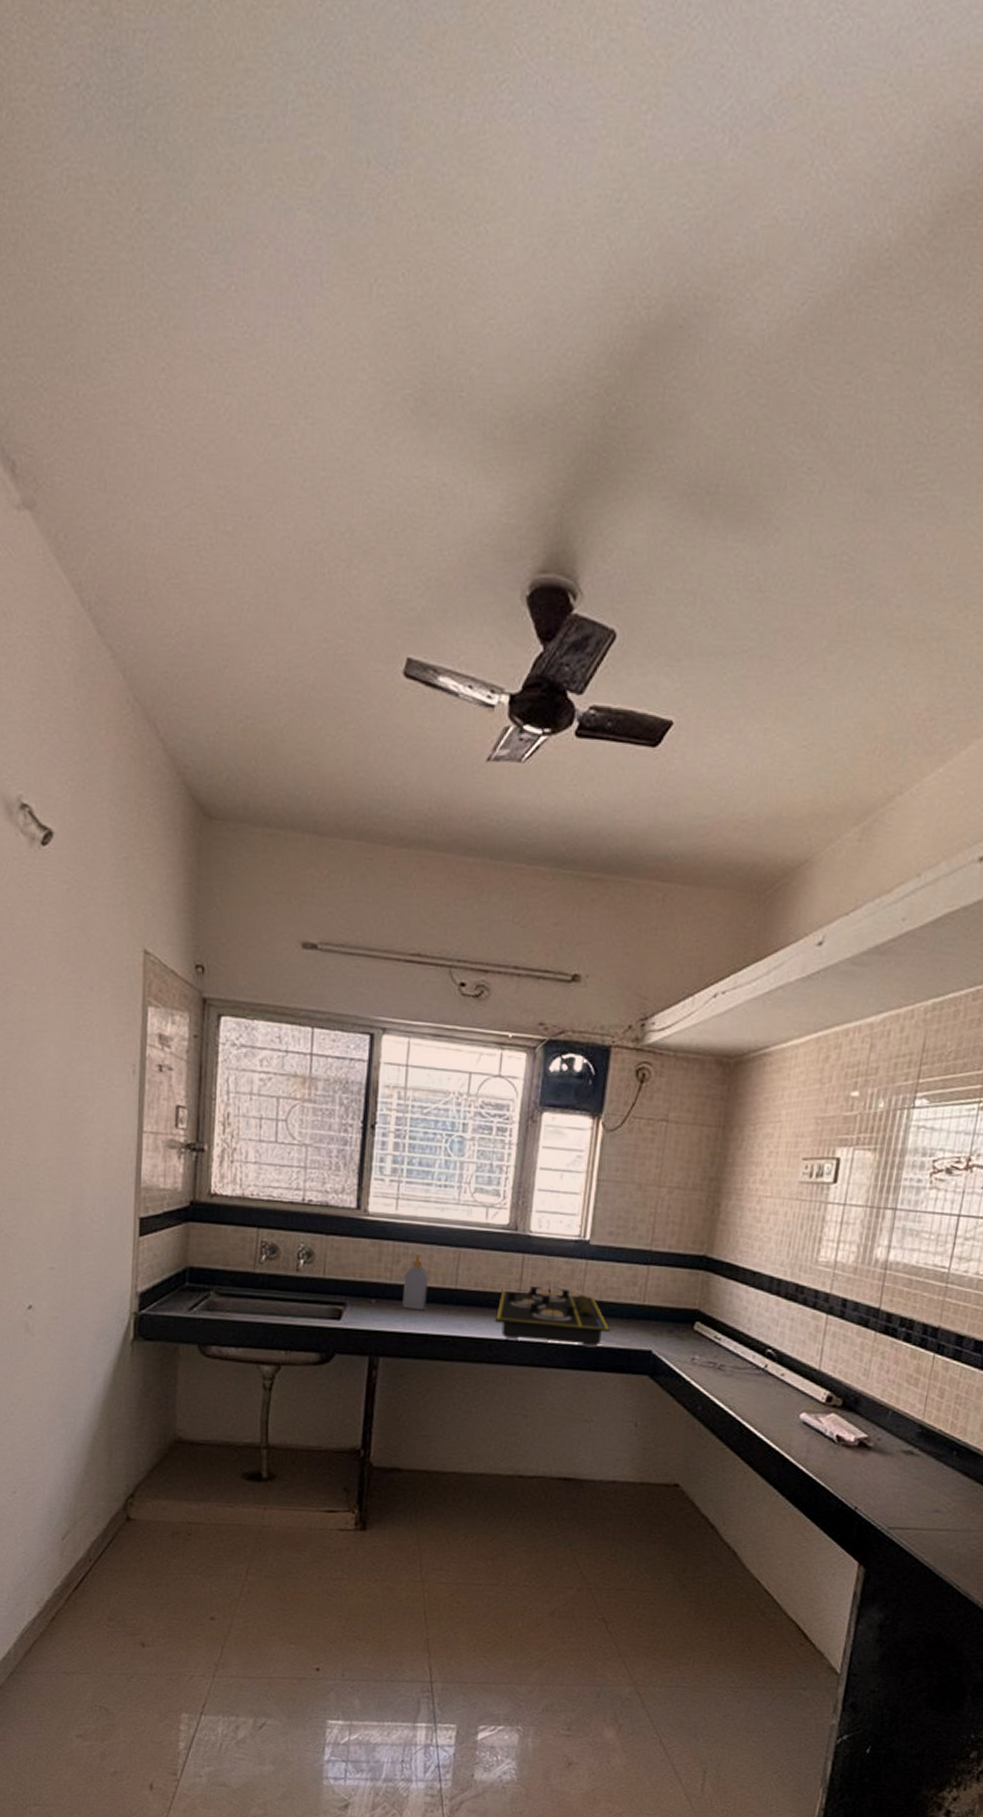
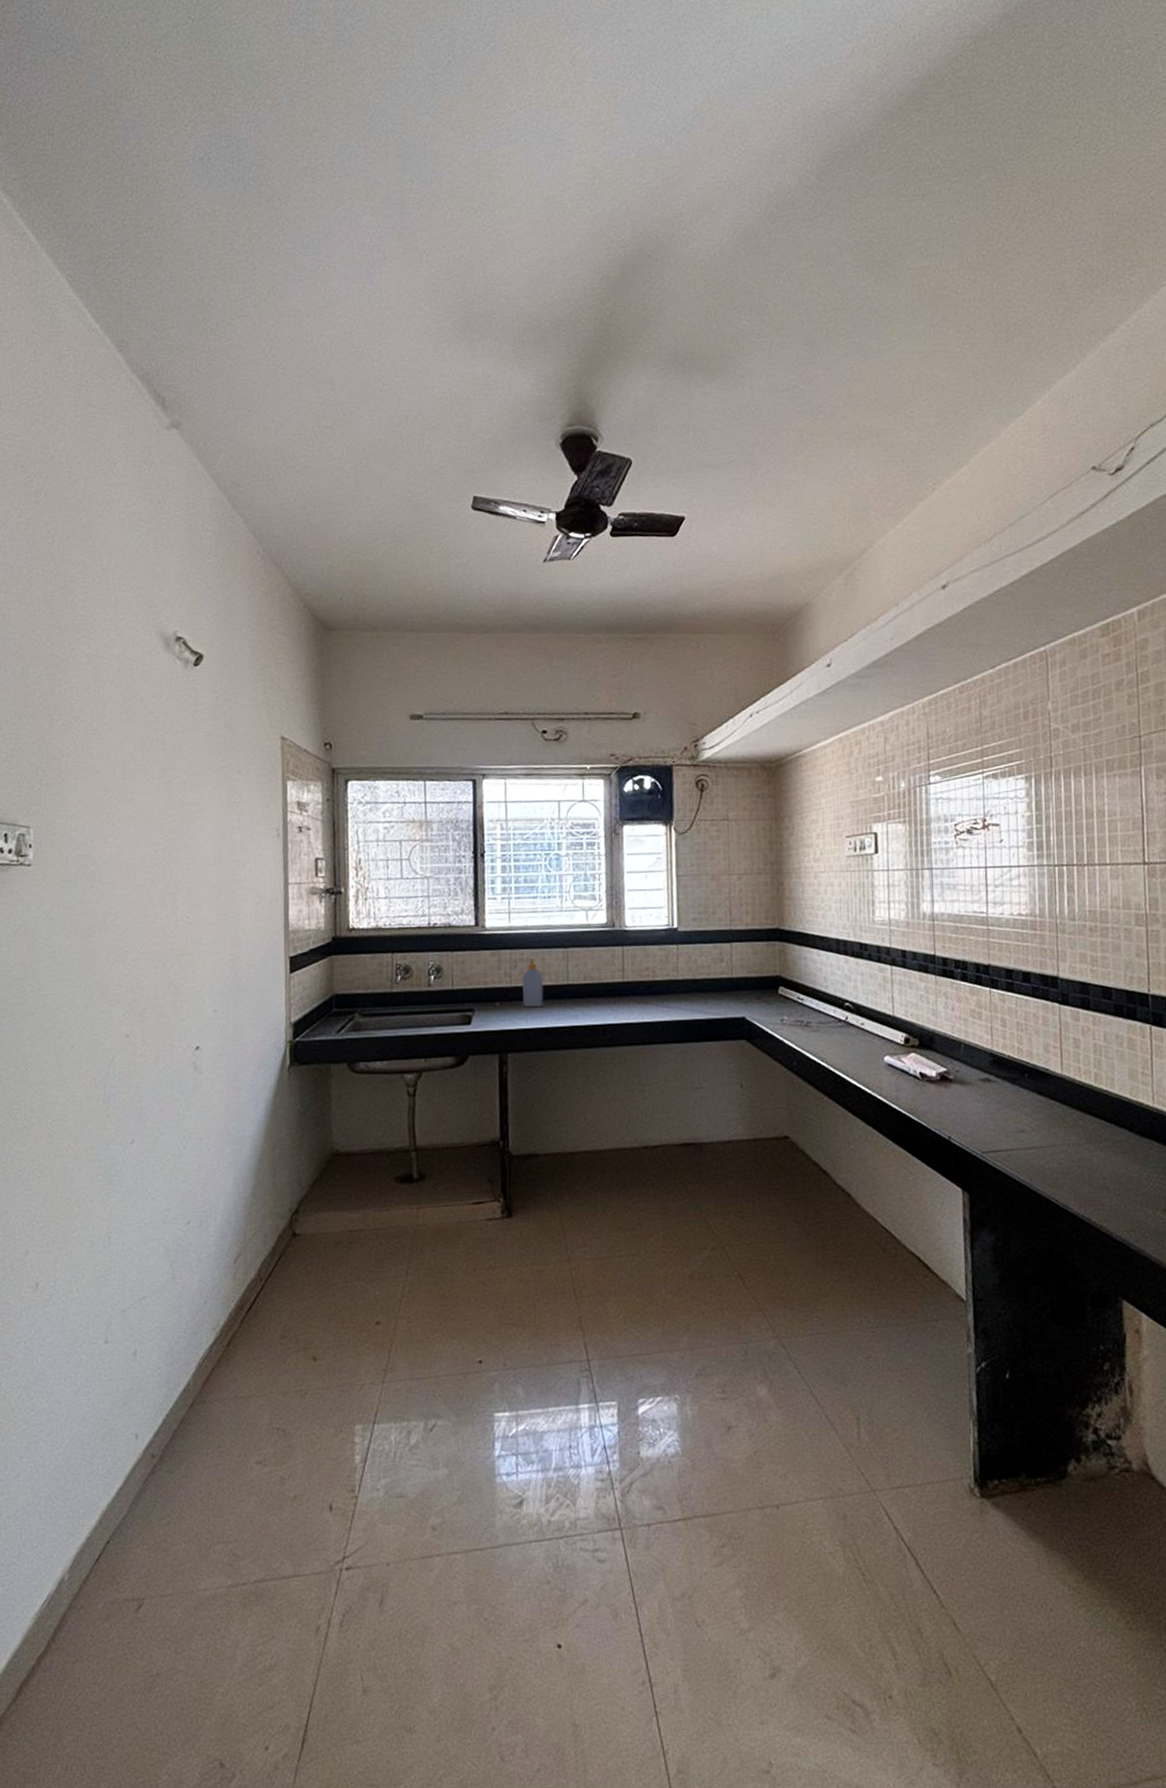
stove: present [495,1285,610,1348] -> none [605,970,706,1024]

